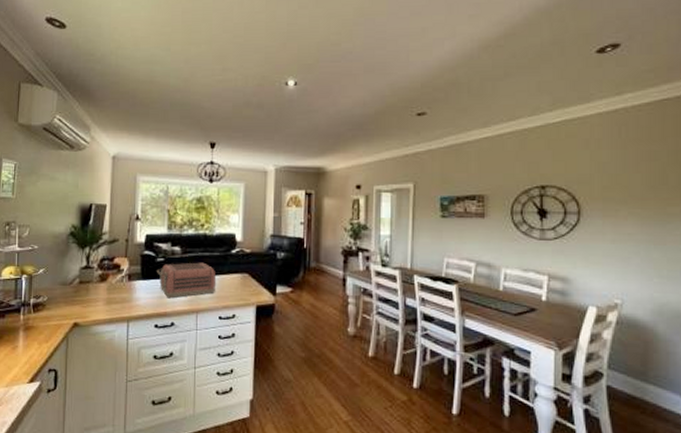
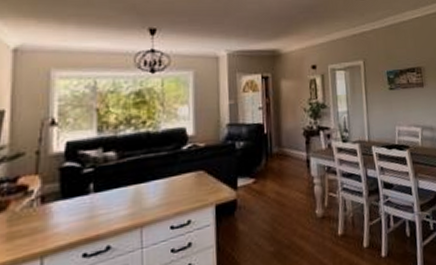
toaster: present [157,262,217,299] -> none [84,165,165,217]

